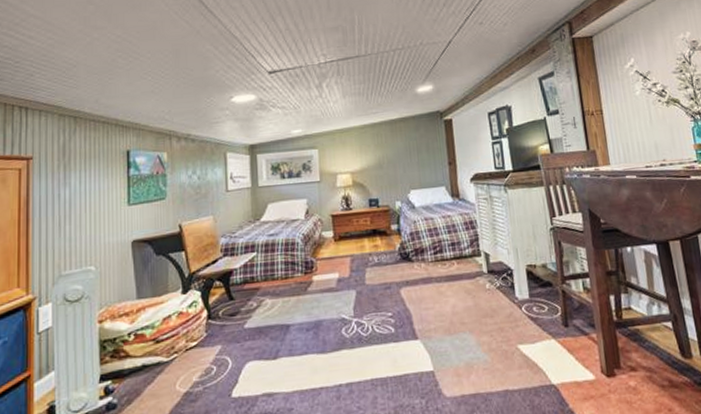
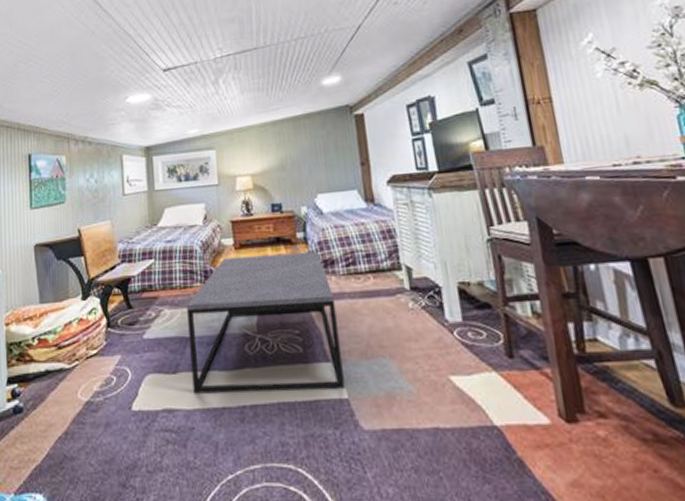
coffee table: none [288,241,431,377] -> present [187,251,345,394]

